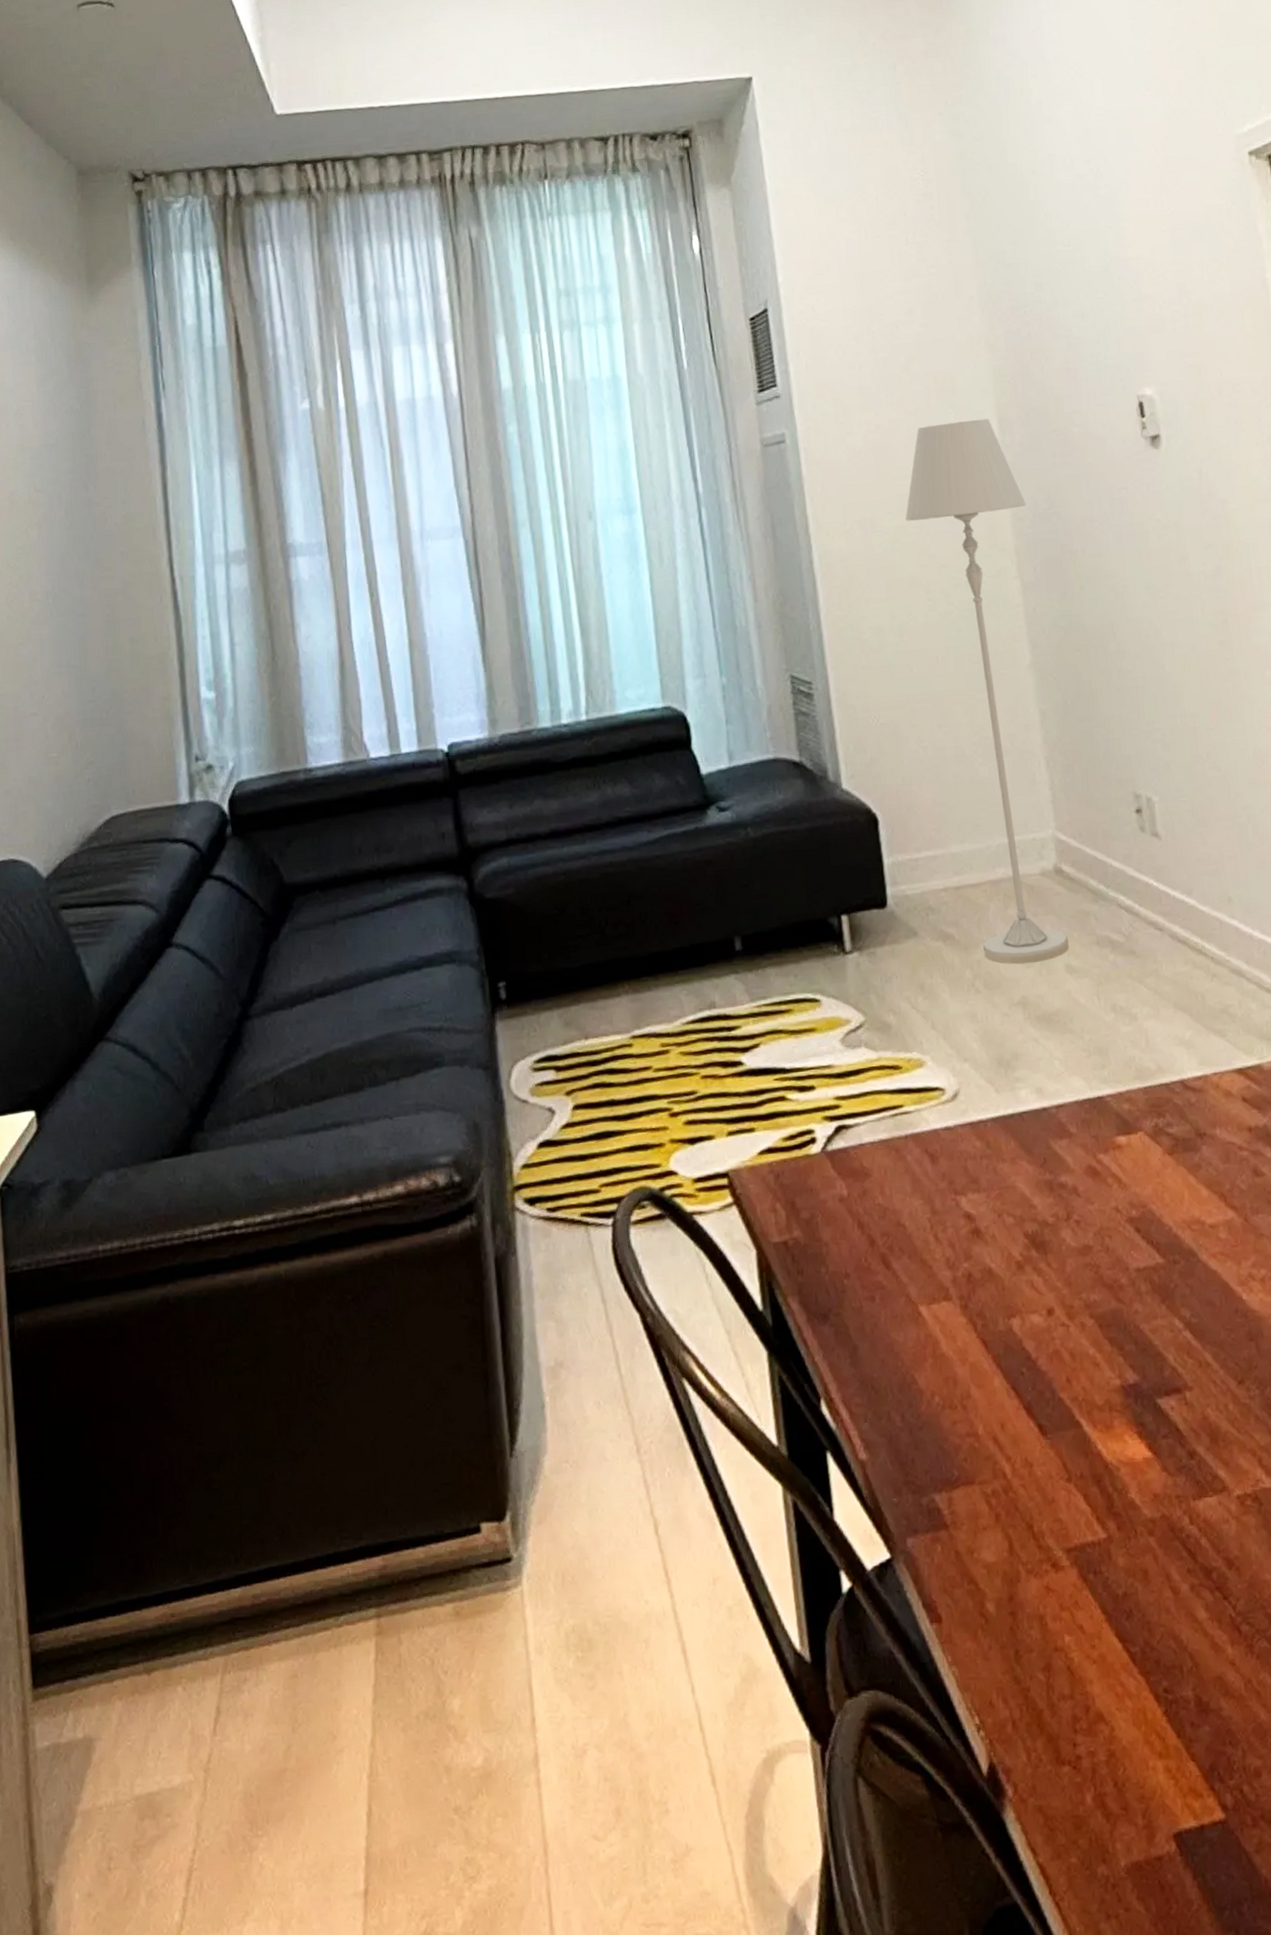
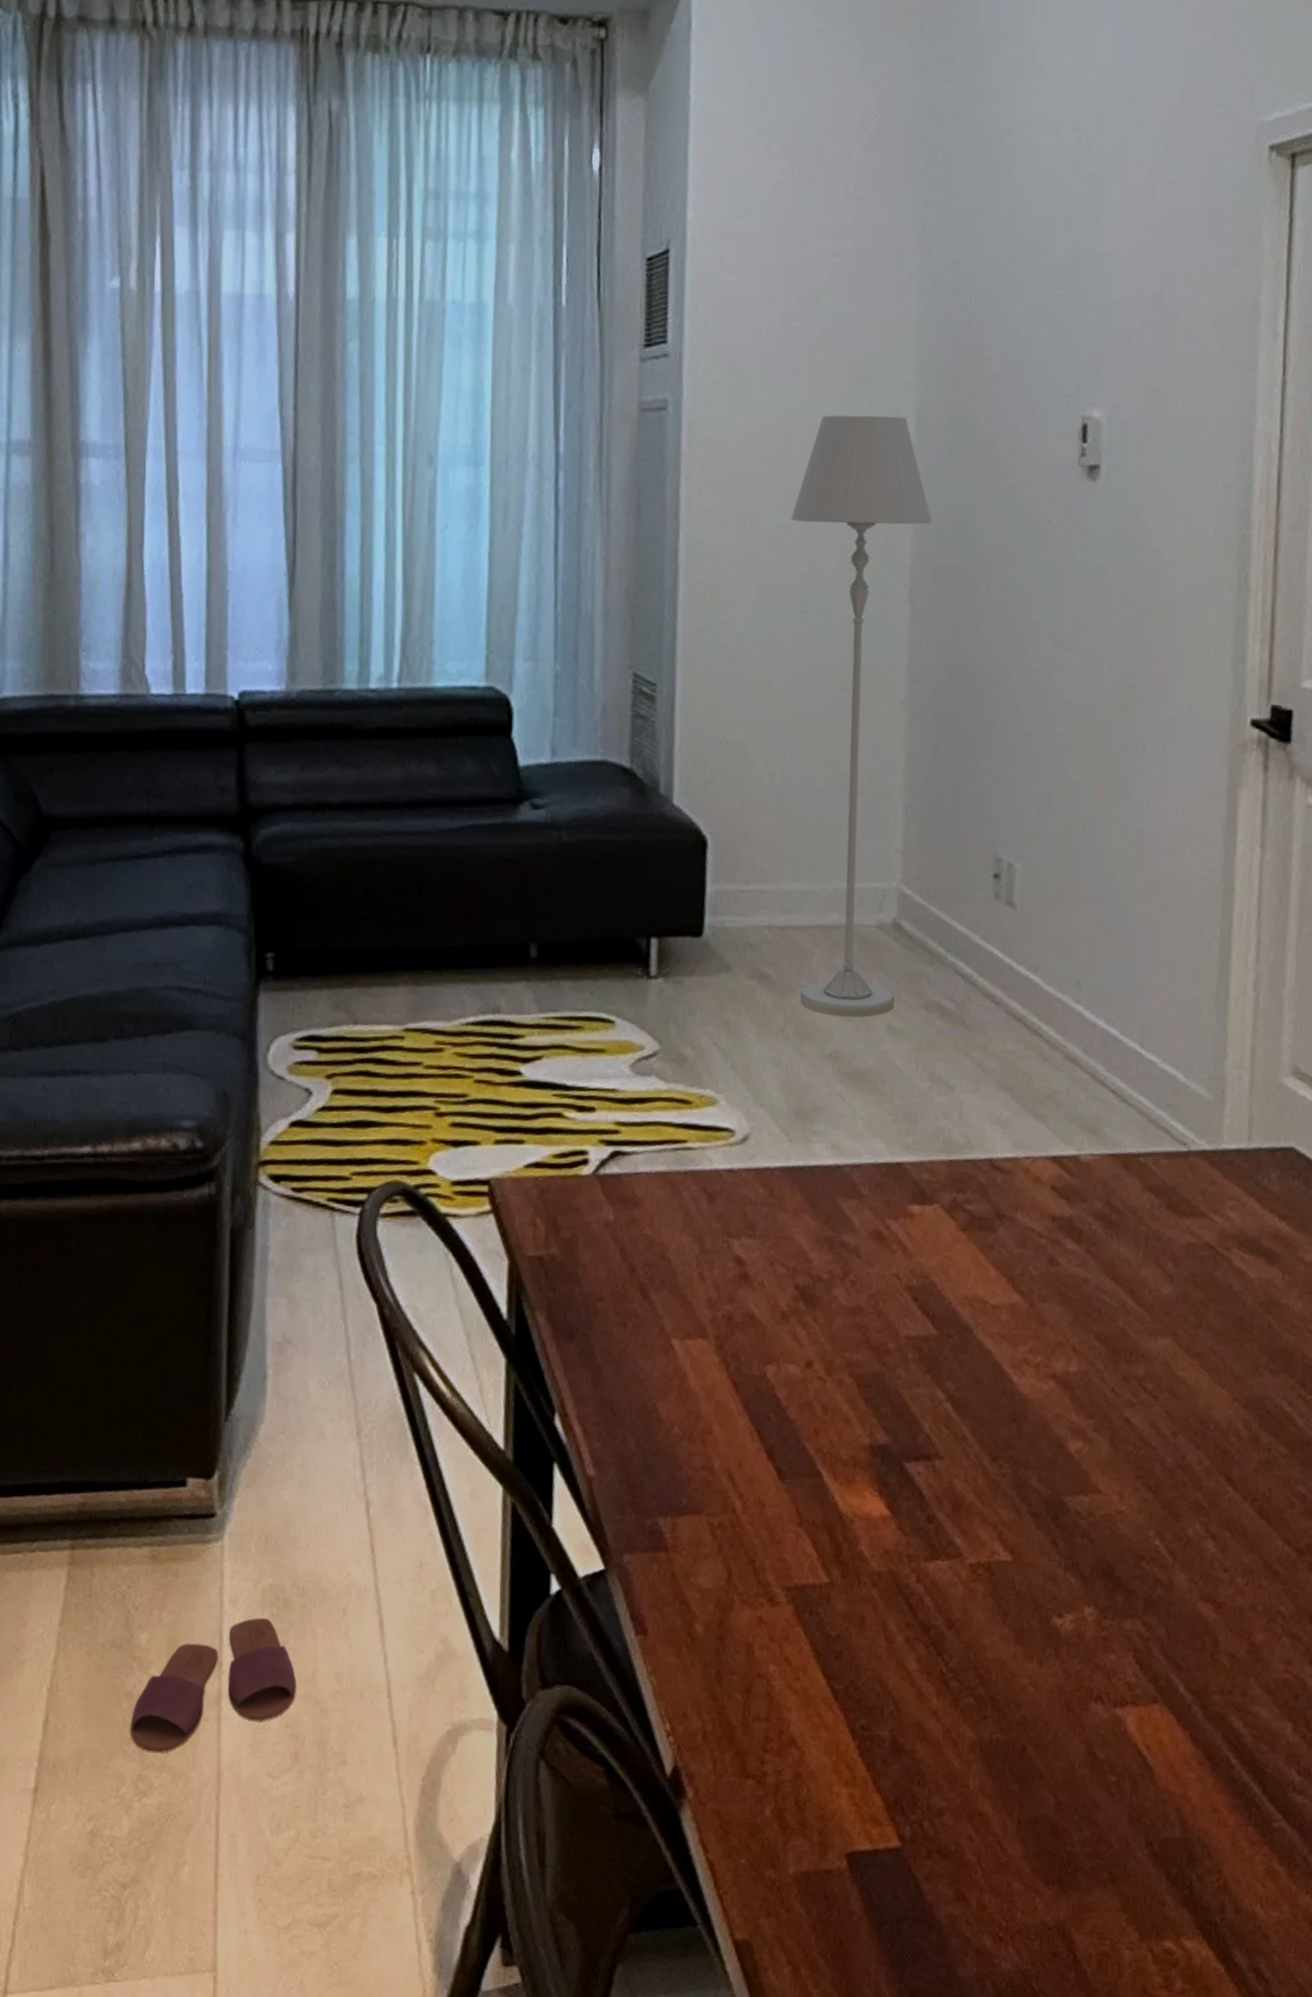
slippers: none [452,1663,611,1830] -> present [130,1617,296,1753]

